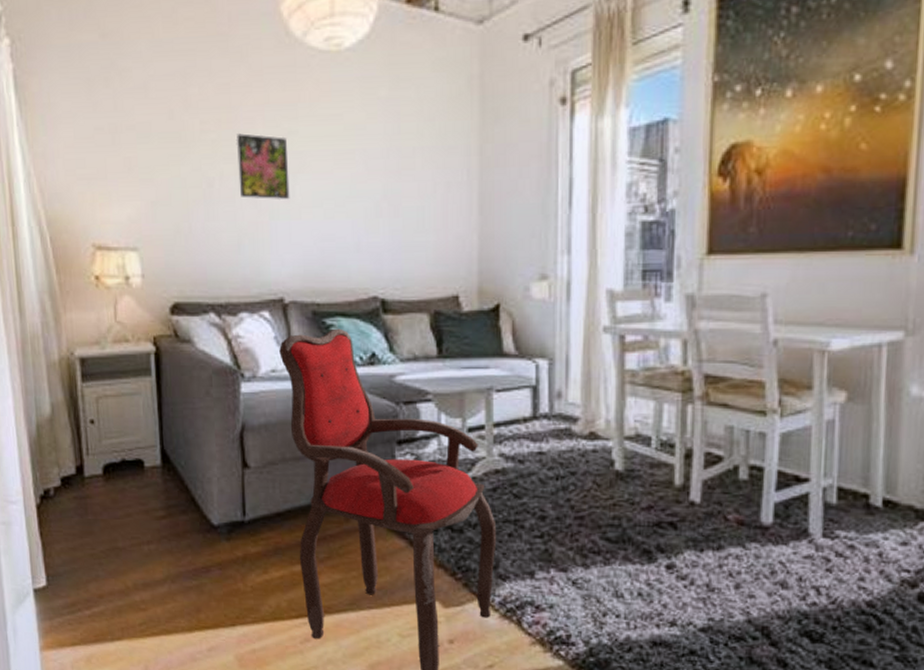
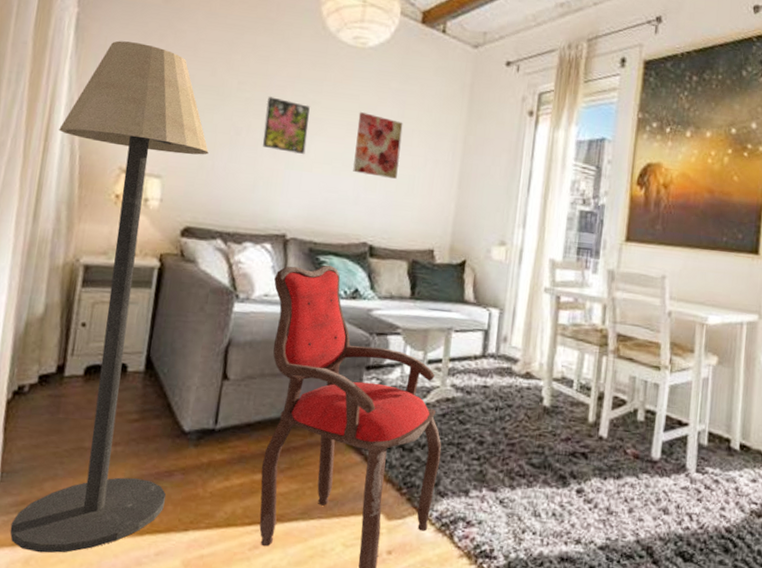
floor lamp: none [23,93,207,652] -> present [10,40,209,553]
wall art: none [345,135,403,214] -> present [353,112,403,179]

